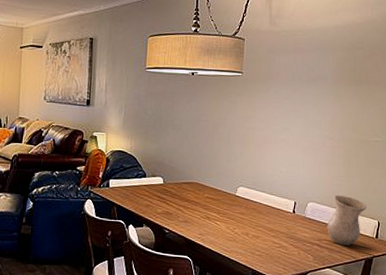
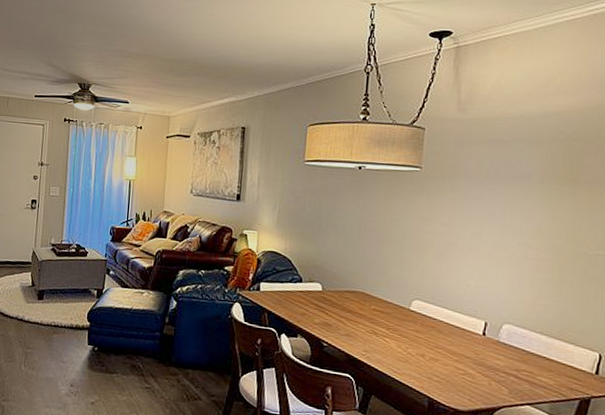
vase: present [327,195,367,246] -> none [527,318,584,381]

